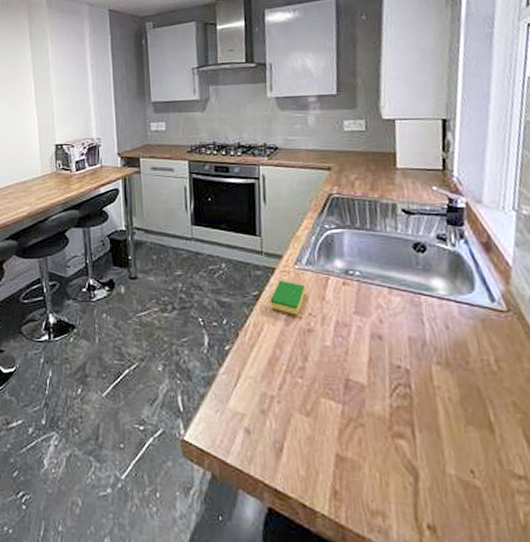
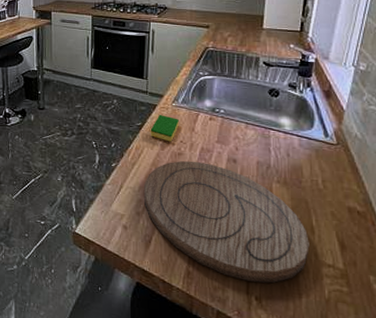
cutting board: none [268,339,491,504] -> present [144,161,310,283]

